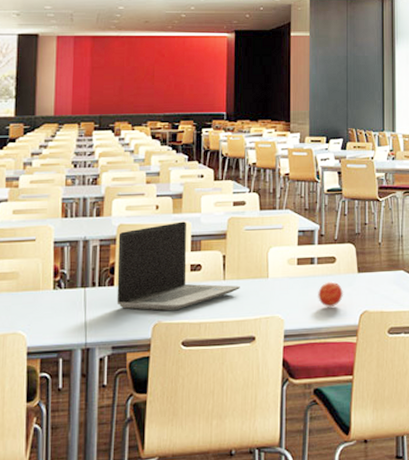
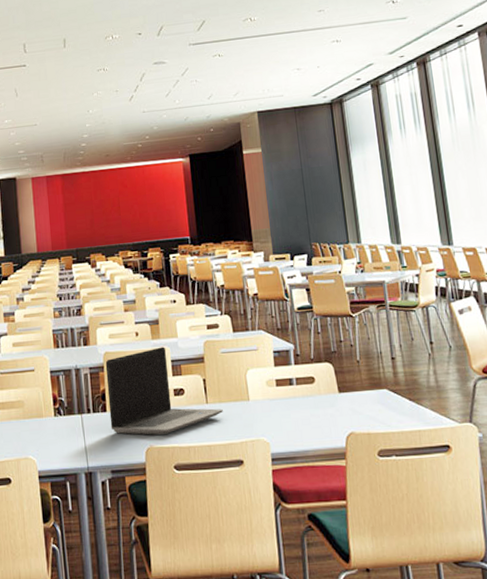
apple: present [318,281,343,307] -> none [300,402,326,429]

